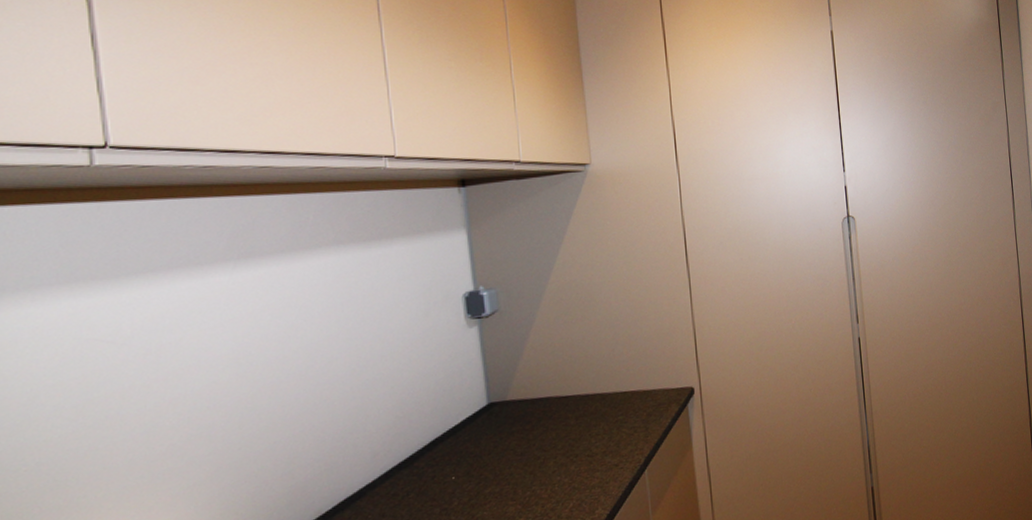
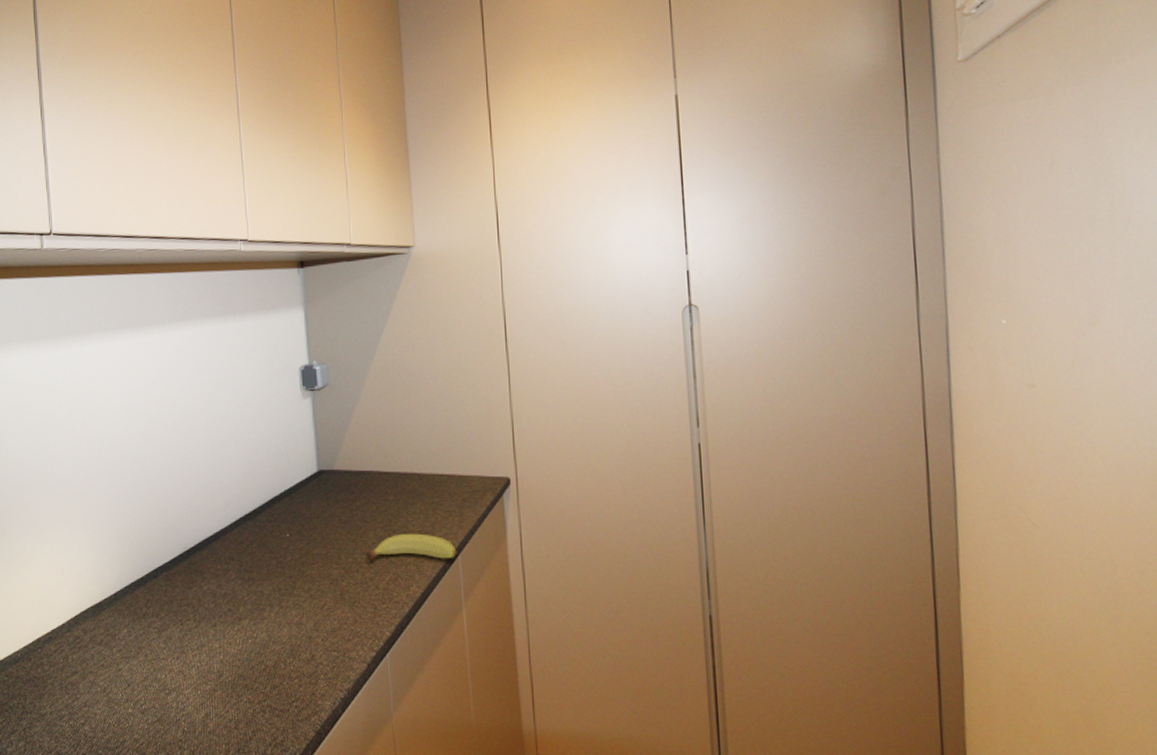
fruit: none [546,453,644,490] -> present [366,533,457,560]

